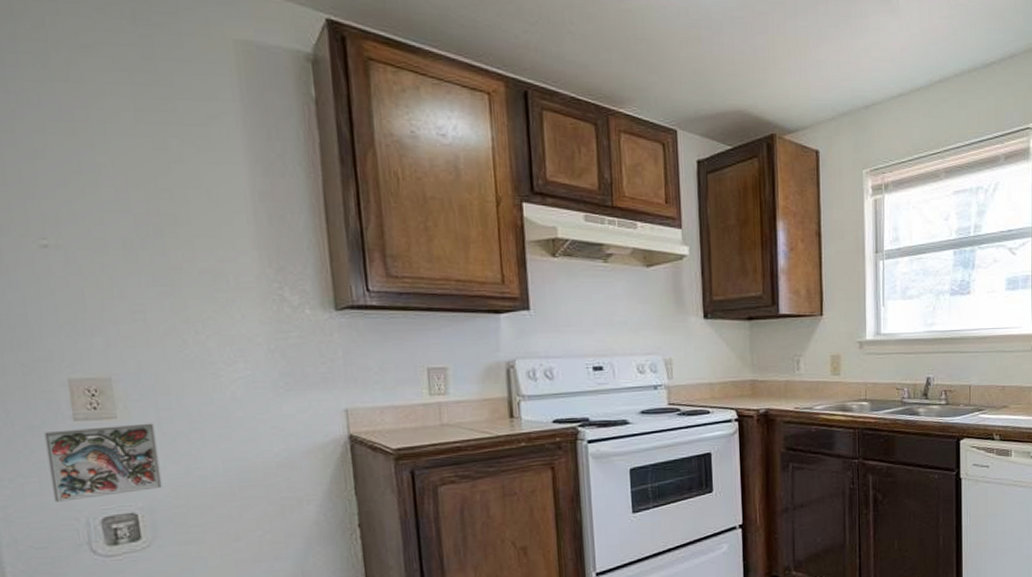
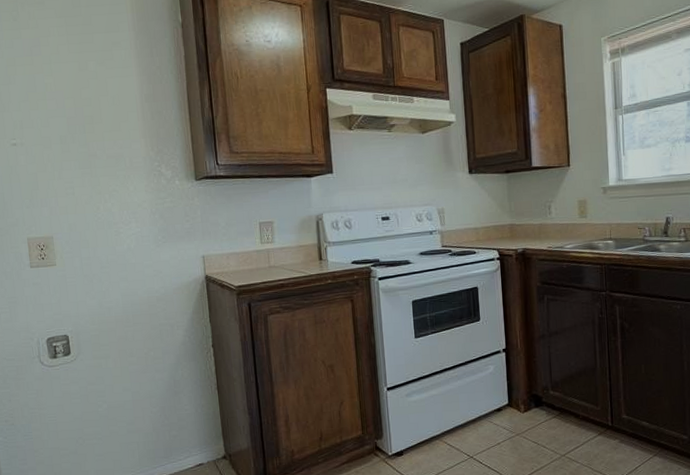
decorative tile: present [44,423,162,502] -> none [13,268,84,327]

